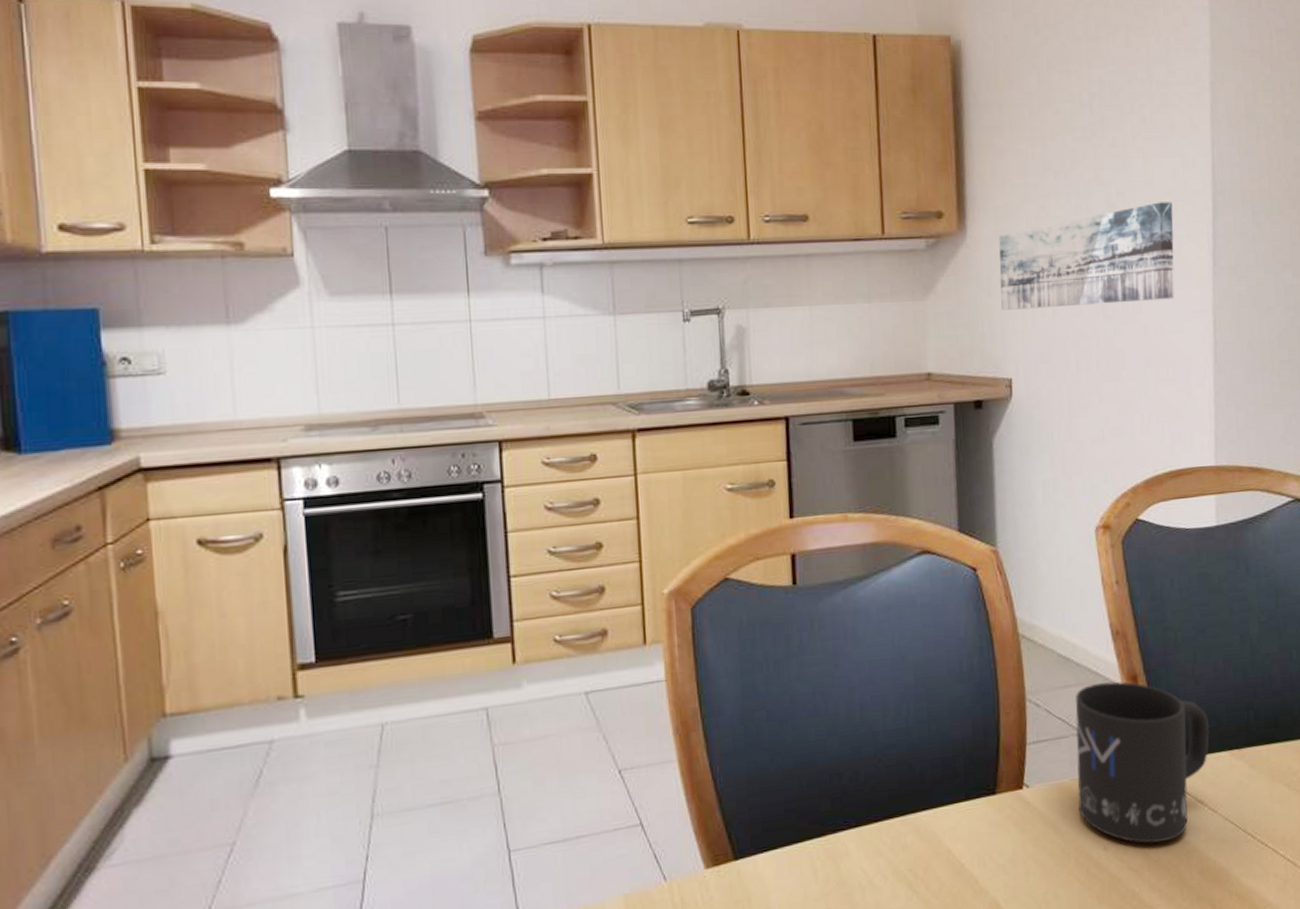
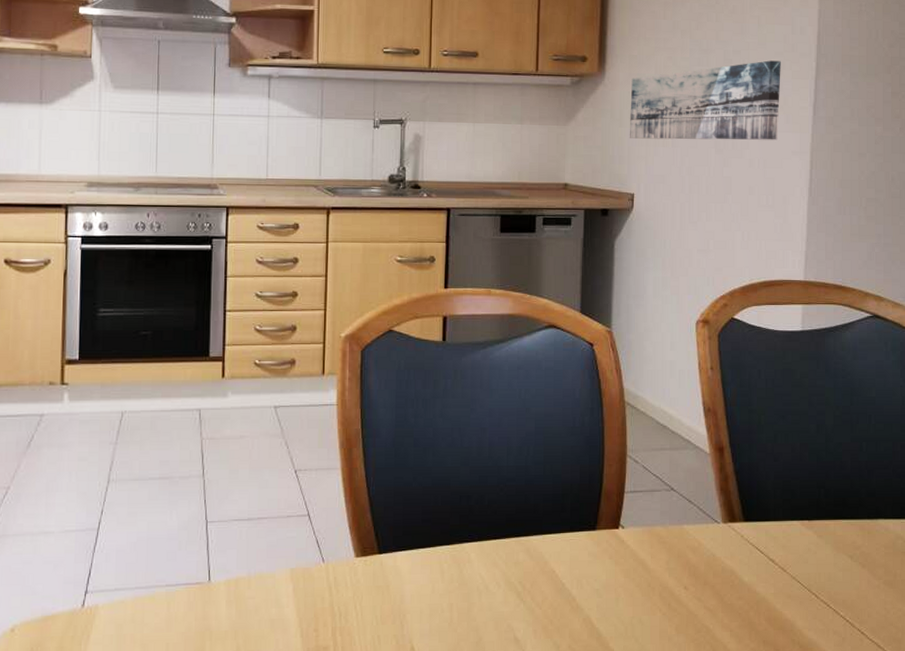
mug: present [1075,681,1210,844] -> none [665,450,785,590]

